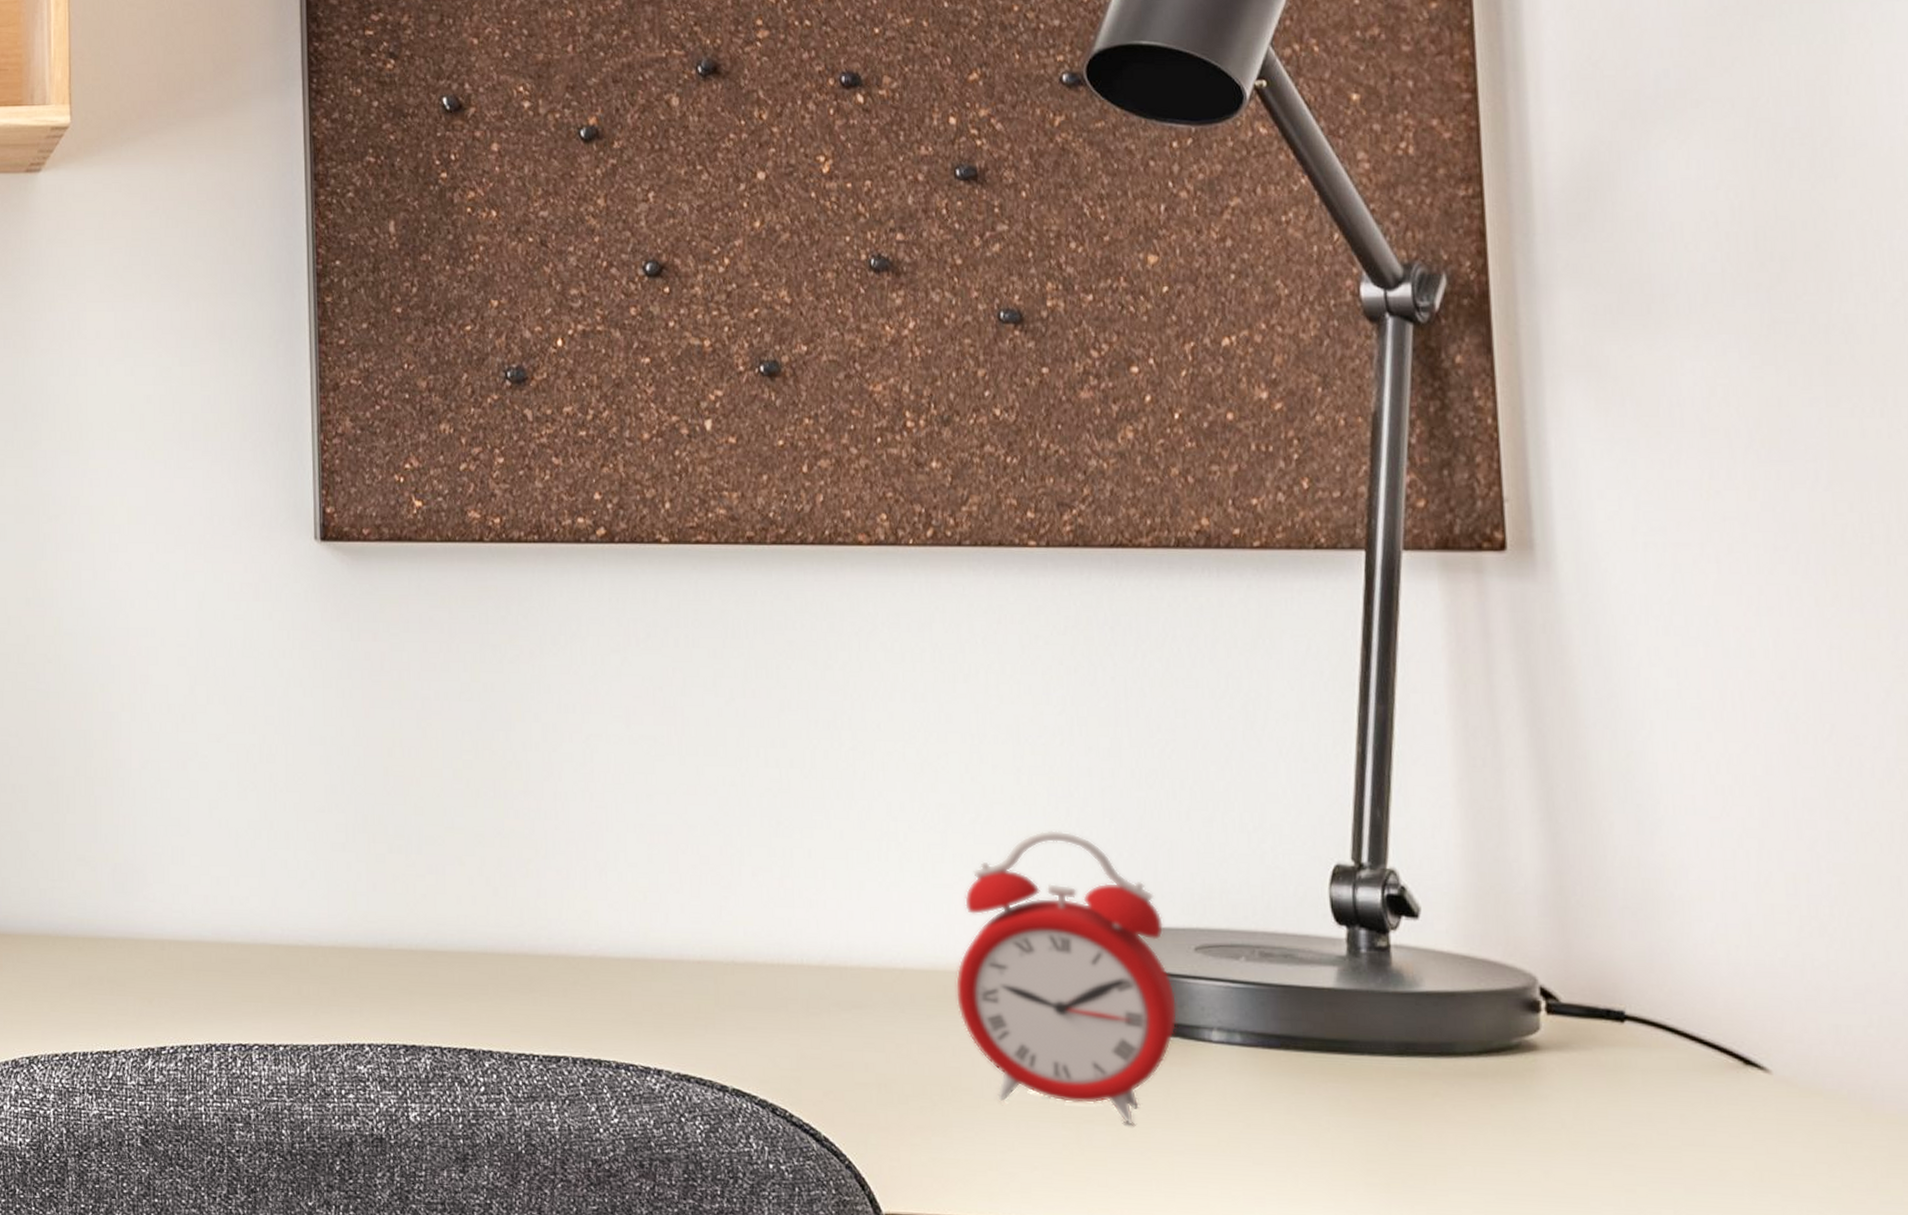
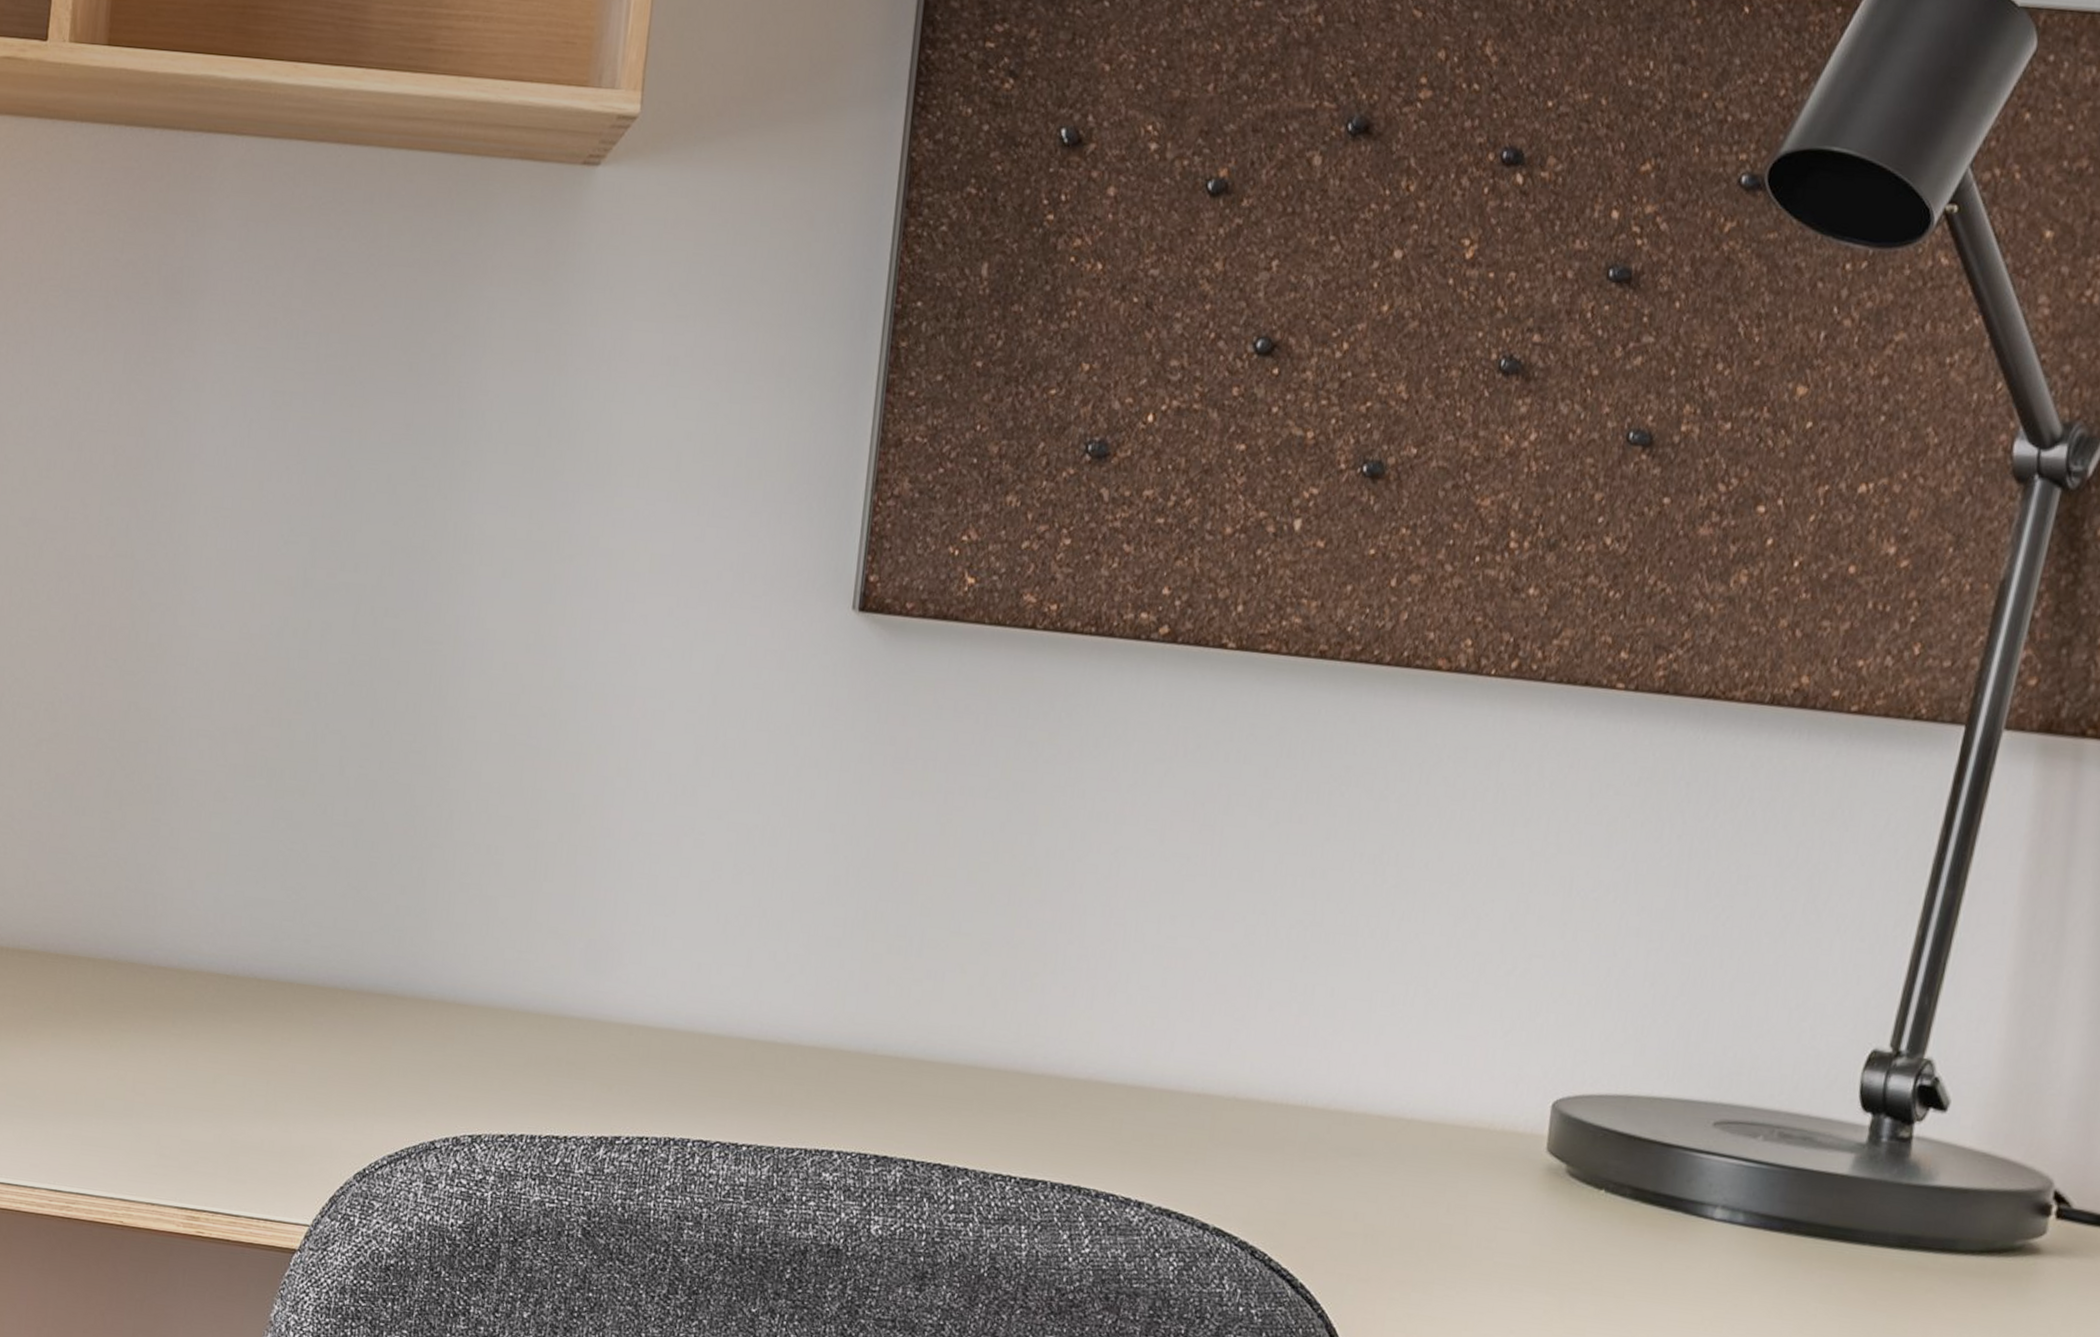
alarm clock: present [955,830,1178,1126] -> none [1459,989,1687,1297]

